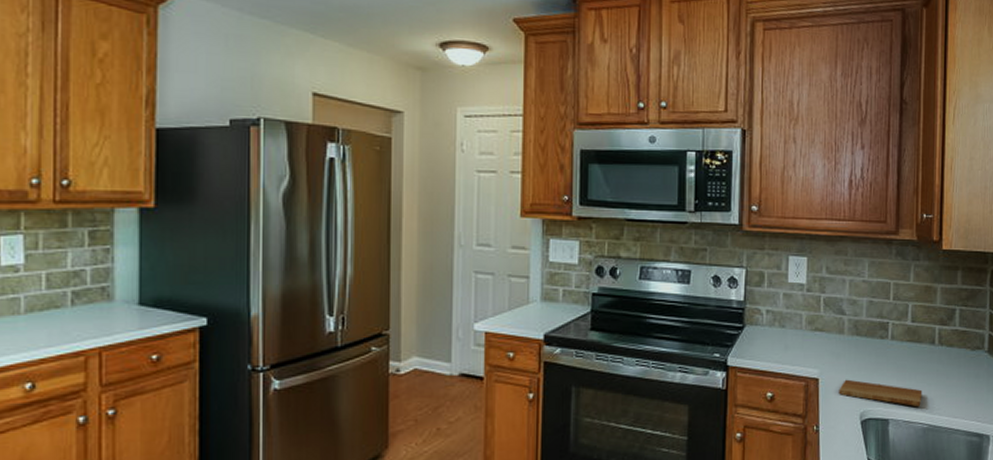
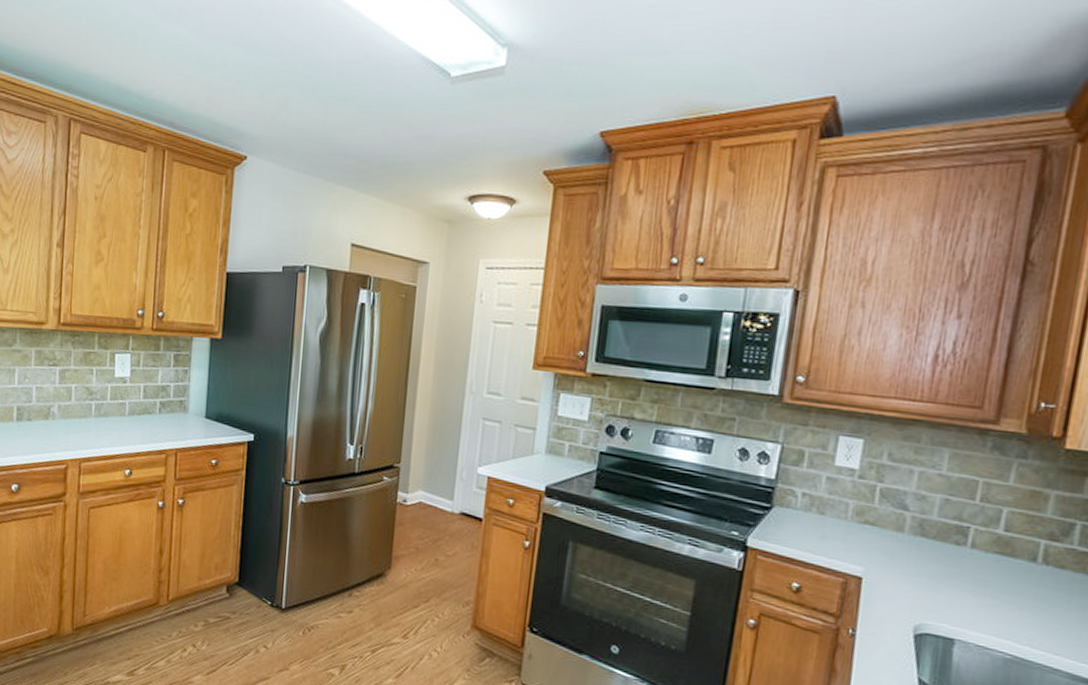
cutting board: present [839,379,923,406] -> none [887,584,1010,632]

